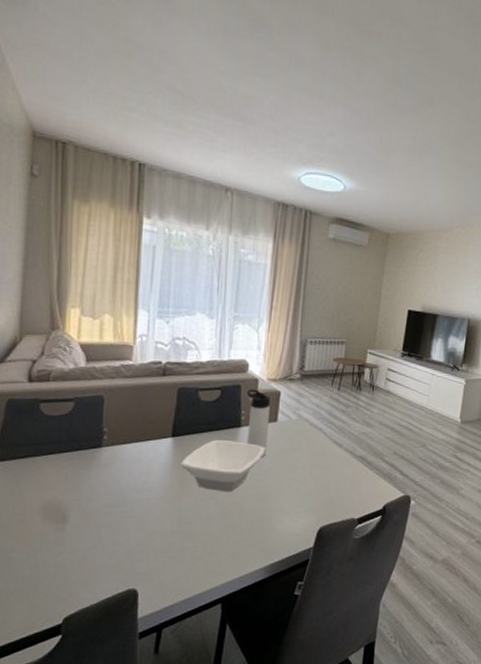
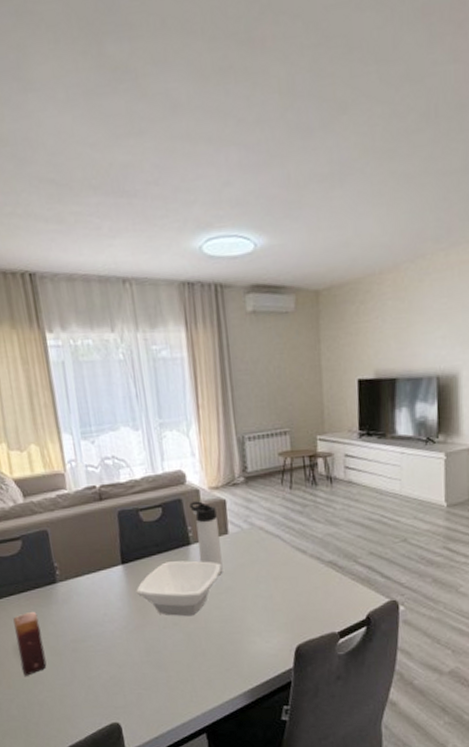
candle: none [44,473,74,536] -> present [13,612,47,676]

